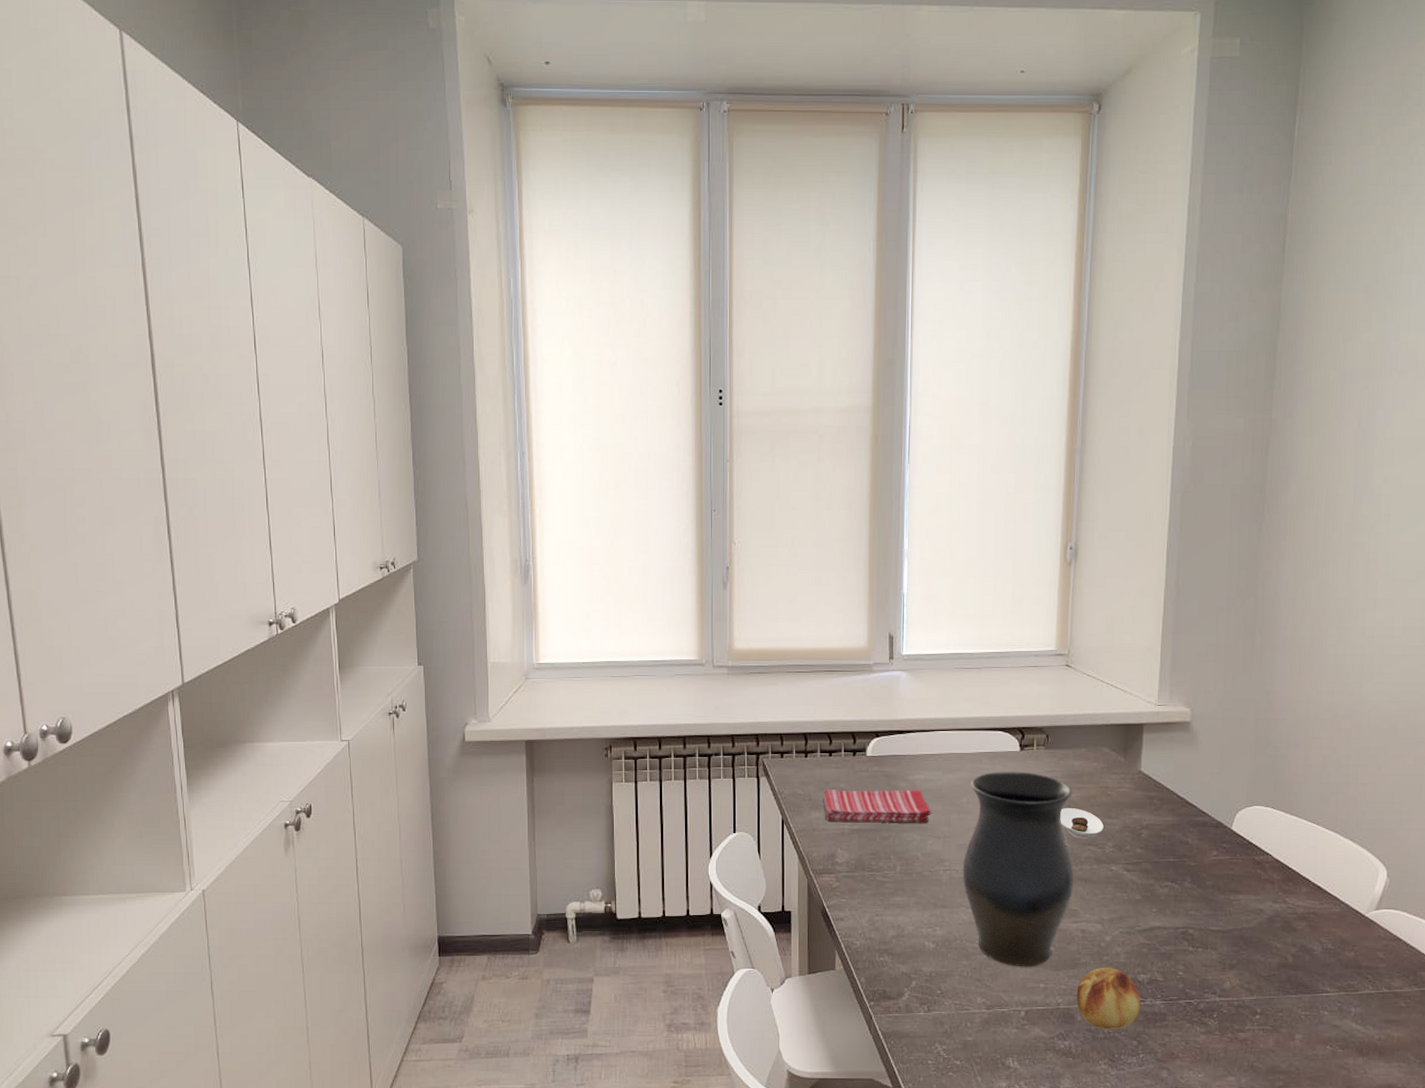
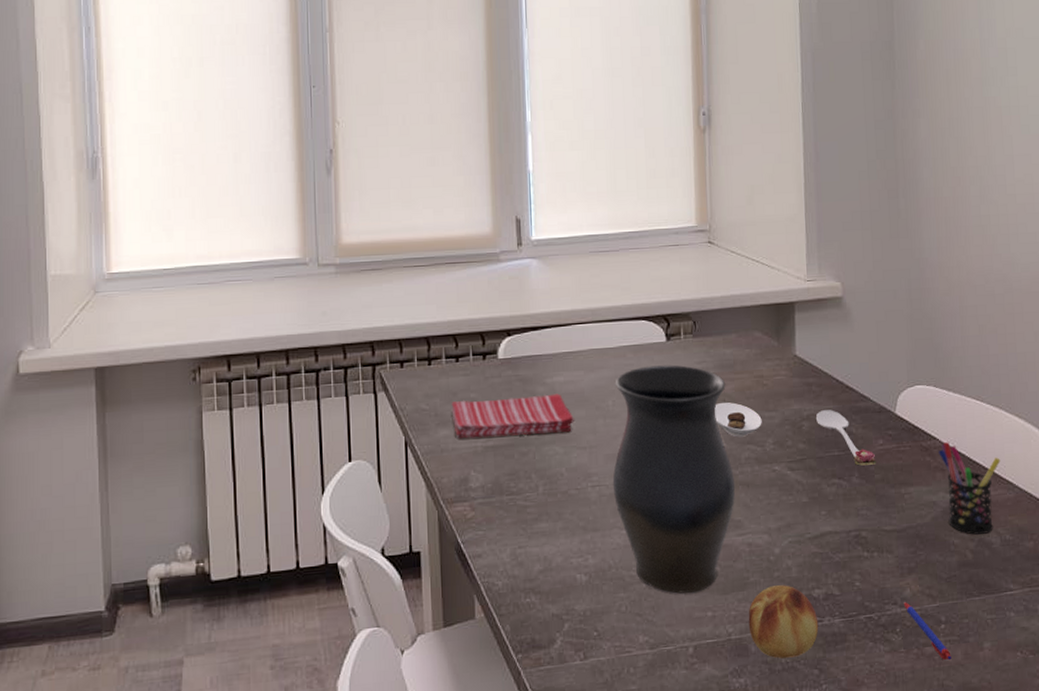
spoon: none [1154,821,1209,872] -> present [815,410,876,466]
pen: none [1222,993,1263,1046] -> present [903,602,952,661]
pen holder: none [1270,858,1330,941] -> present [938,442,1001,535]

